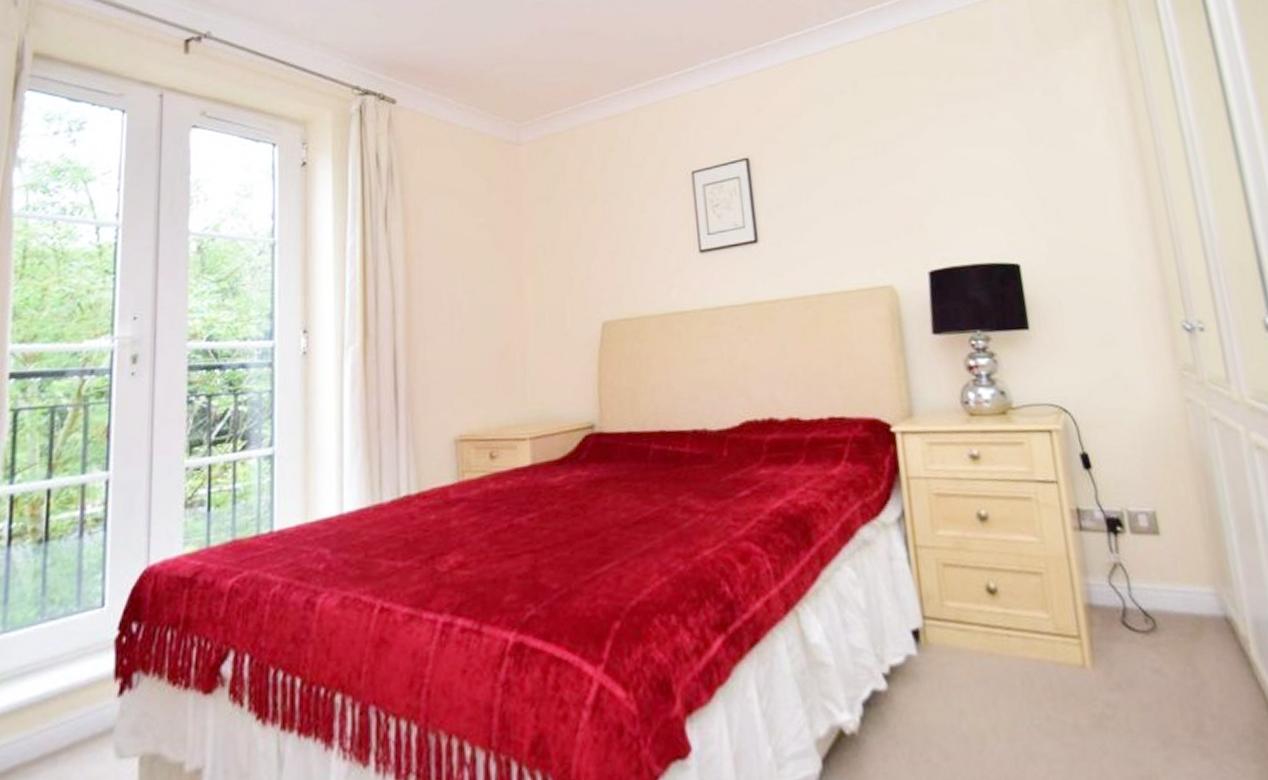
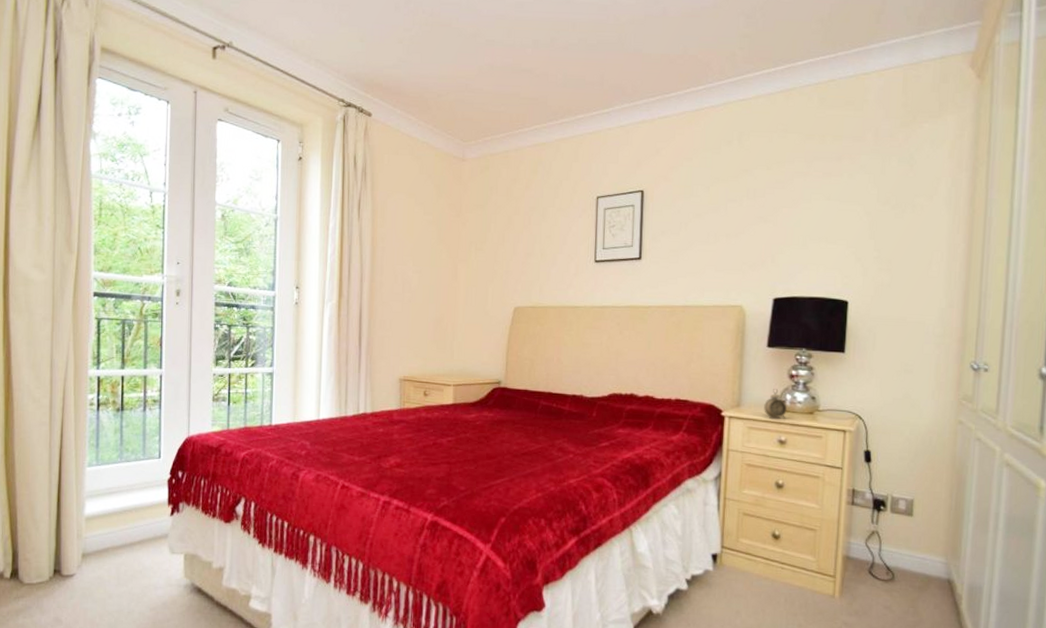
alarm clock: none [942,387,973,427] -> present [764,389,787,419]

